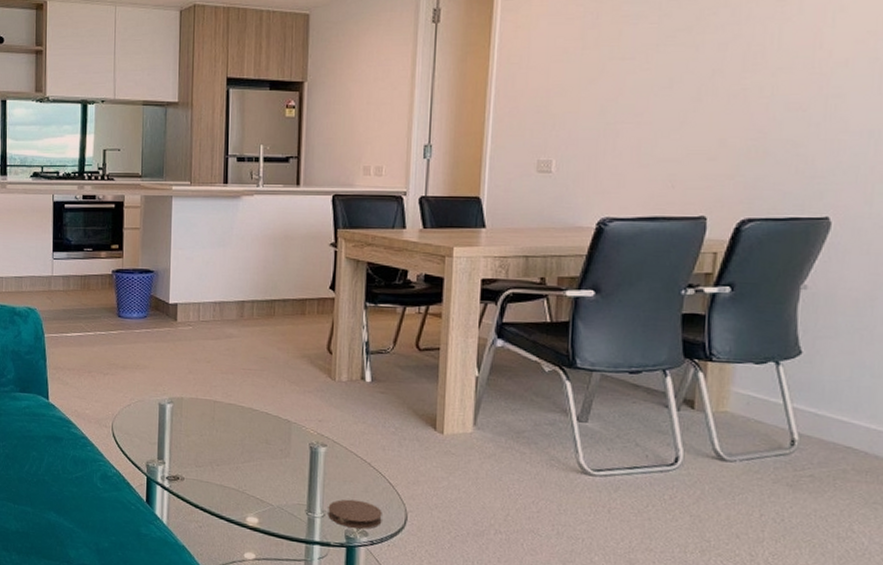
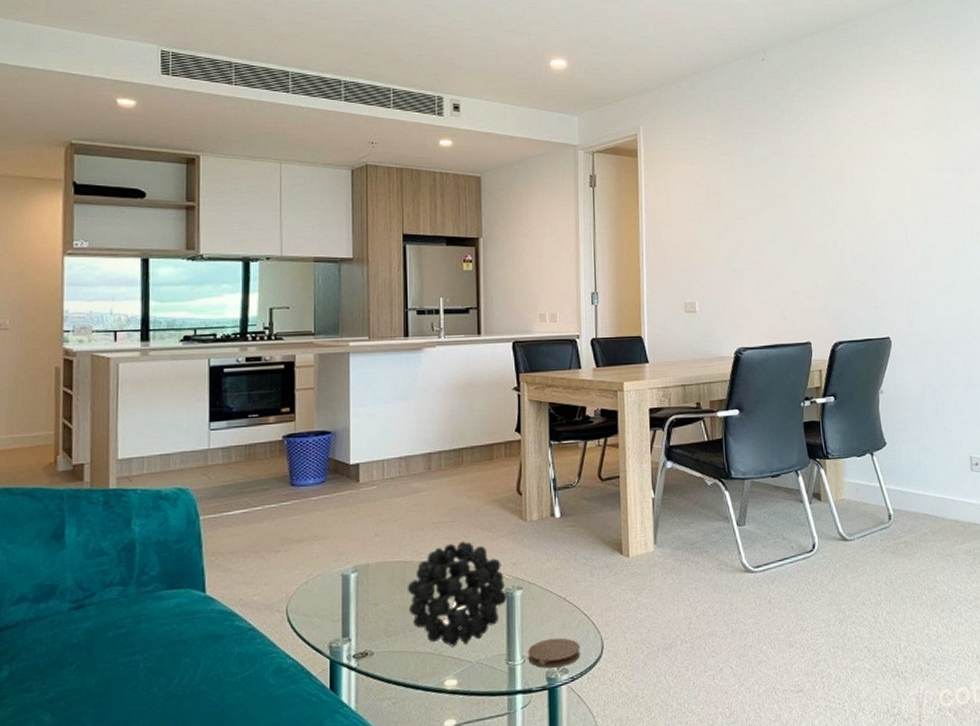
decorative ball: none [216,390,311,488] -> present [407,540,508,647]

